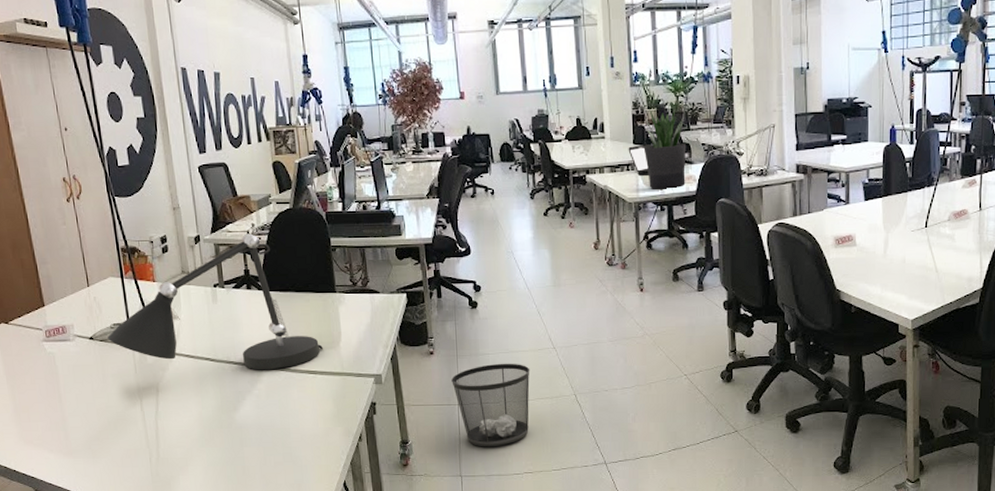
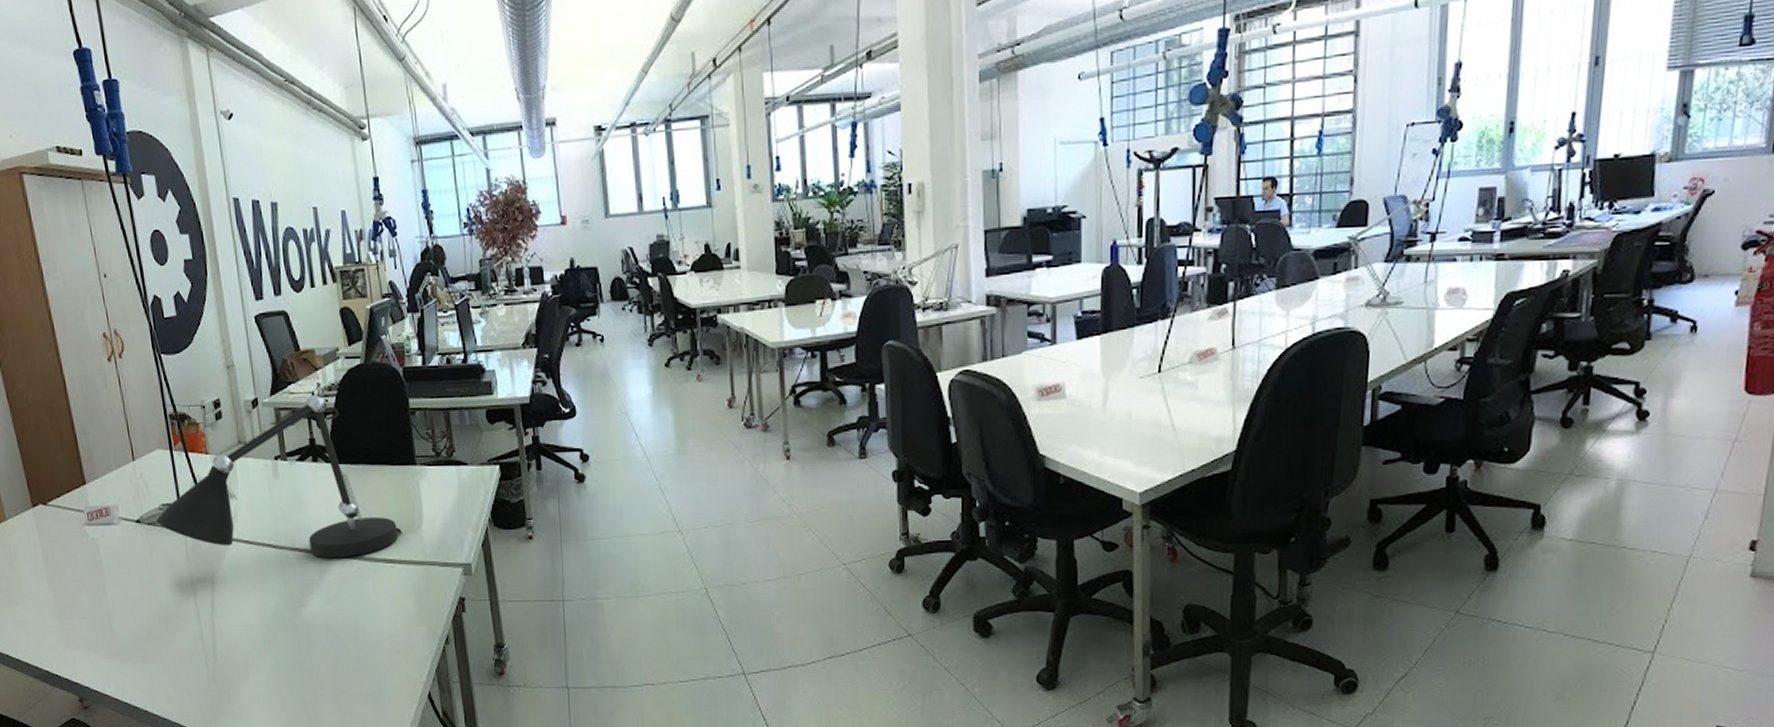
waste bin: present [451,363,530,447] -> none [555,549,650,653]
laptop: present [628,144,652,177] -> none [769,274,800,316]
planter: present [643,108,687,189] -> none [789,228,844,331]

